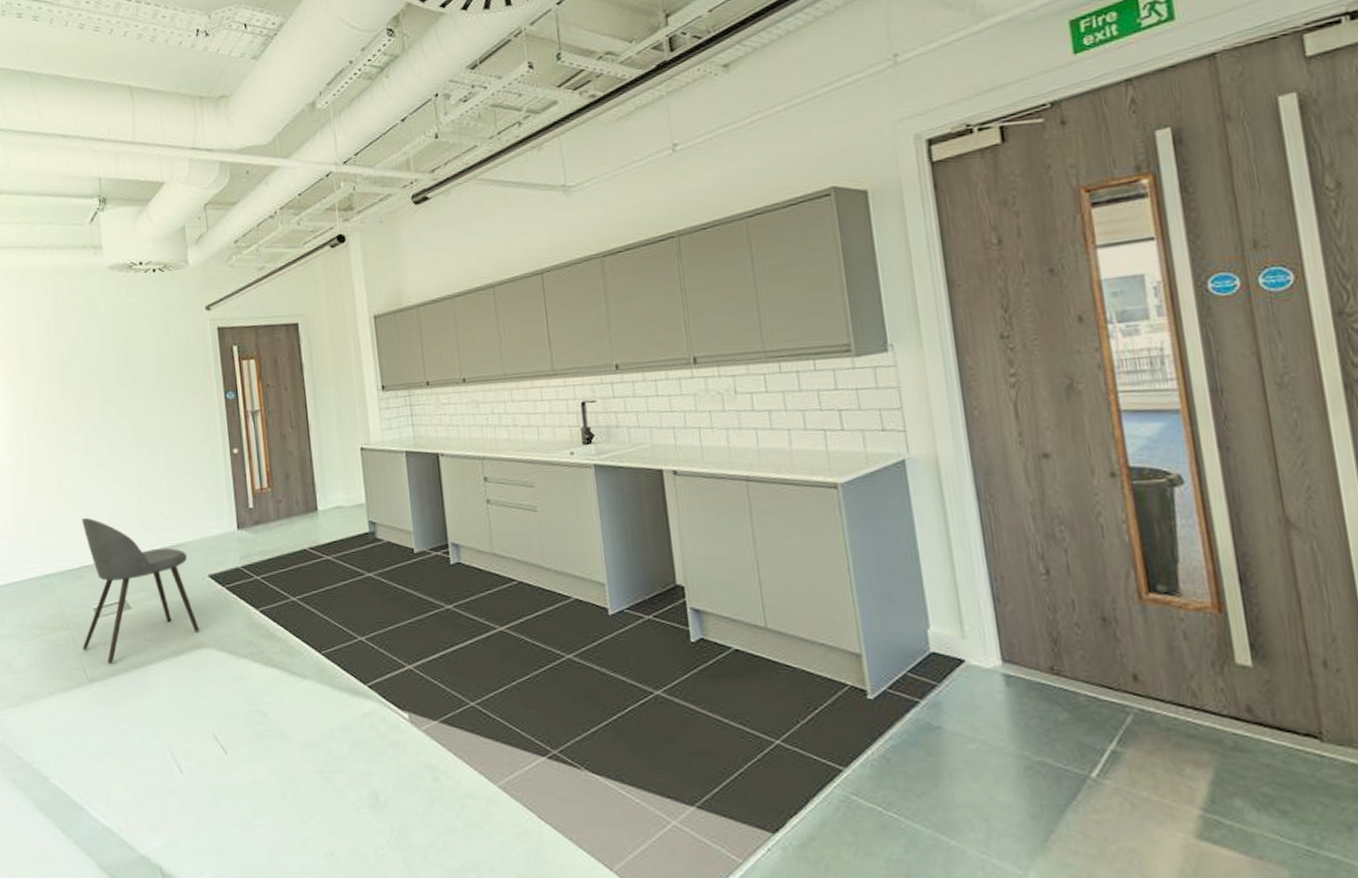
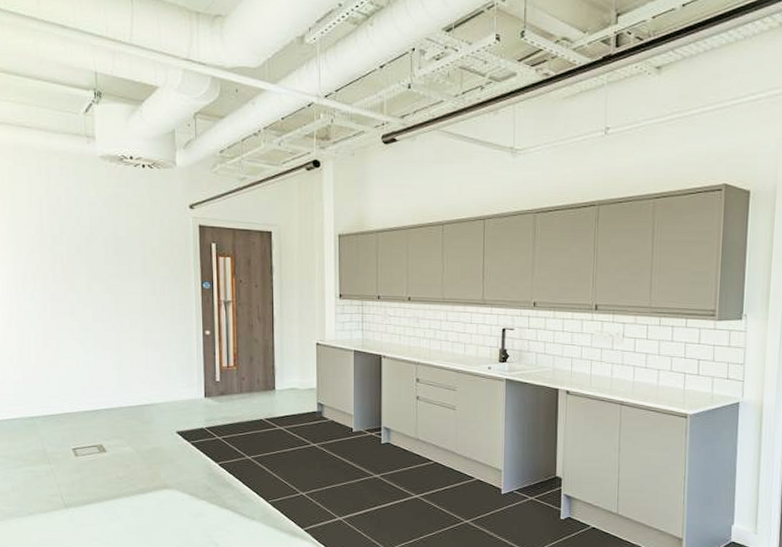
dining chair: present [82,517,199,664] -> none [60,372,165,494]

